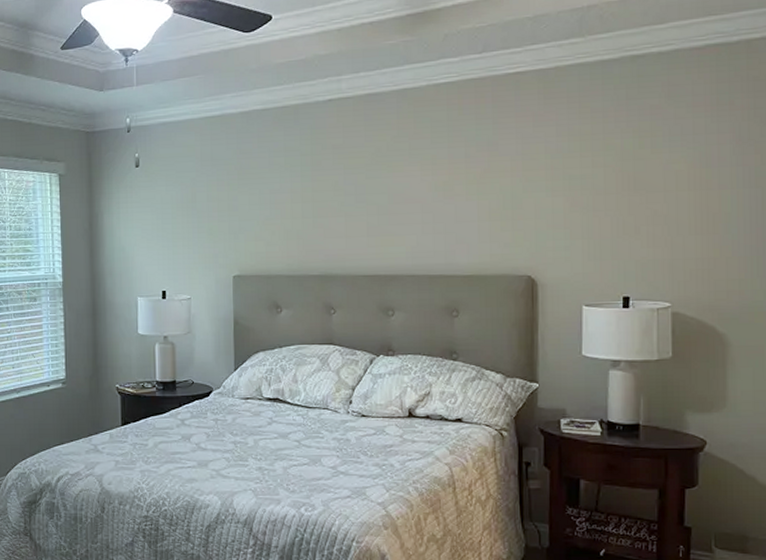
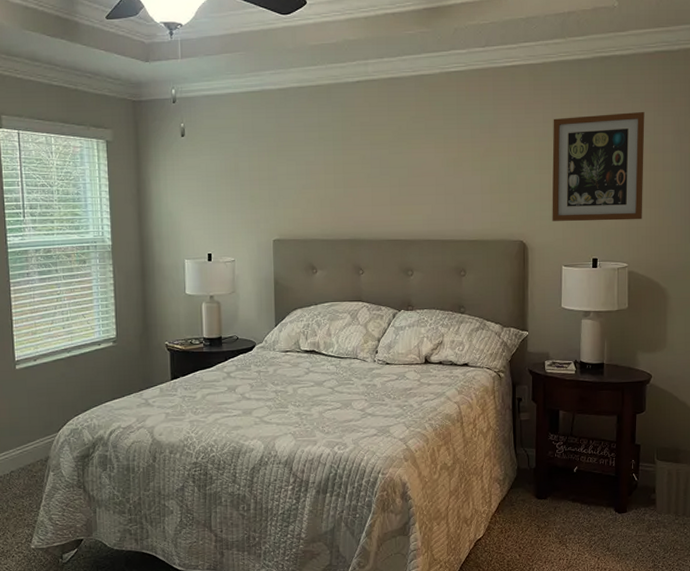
wall art: none [568,118,693,252] -> present [552,111,645,222]

